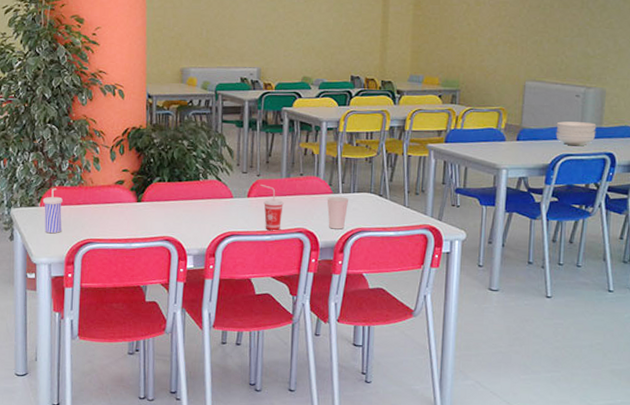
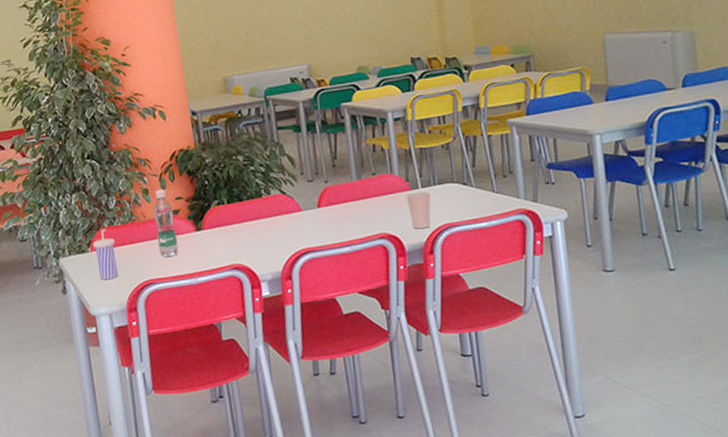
bottle: none [100,161,119,222] -> present [153,190,179,258]
beverage cup: present [260,184,284,231] -> none [329,190,360,241]
bowl: present [555,121,597,146] -> none [646,69,693,98]

